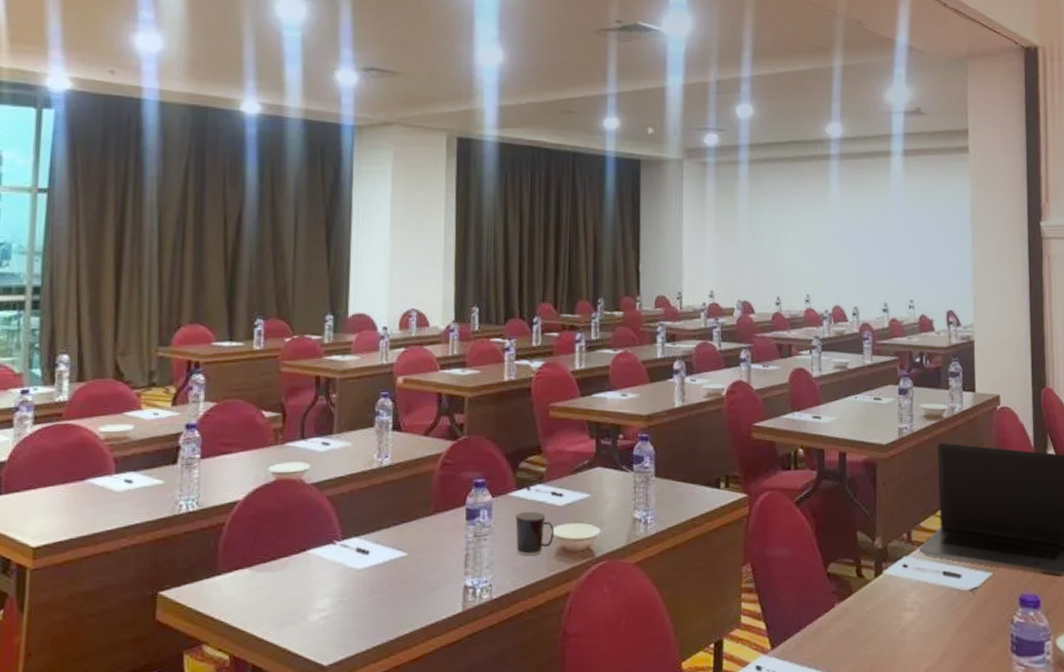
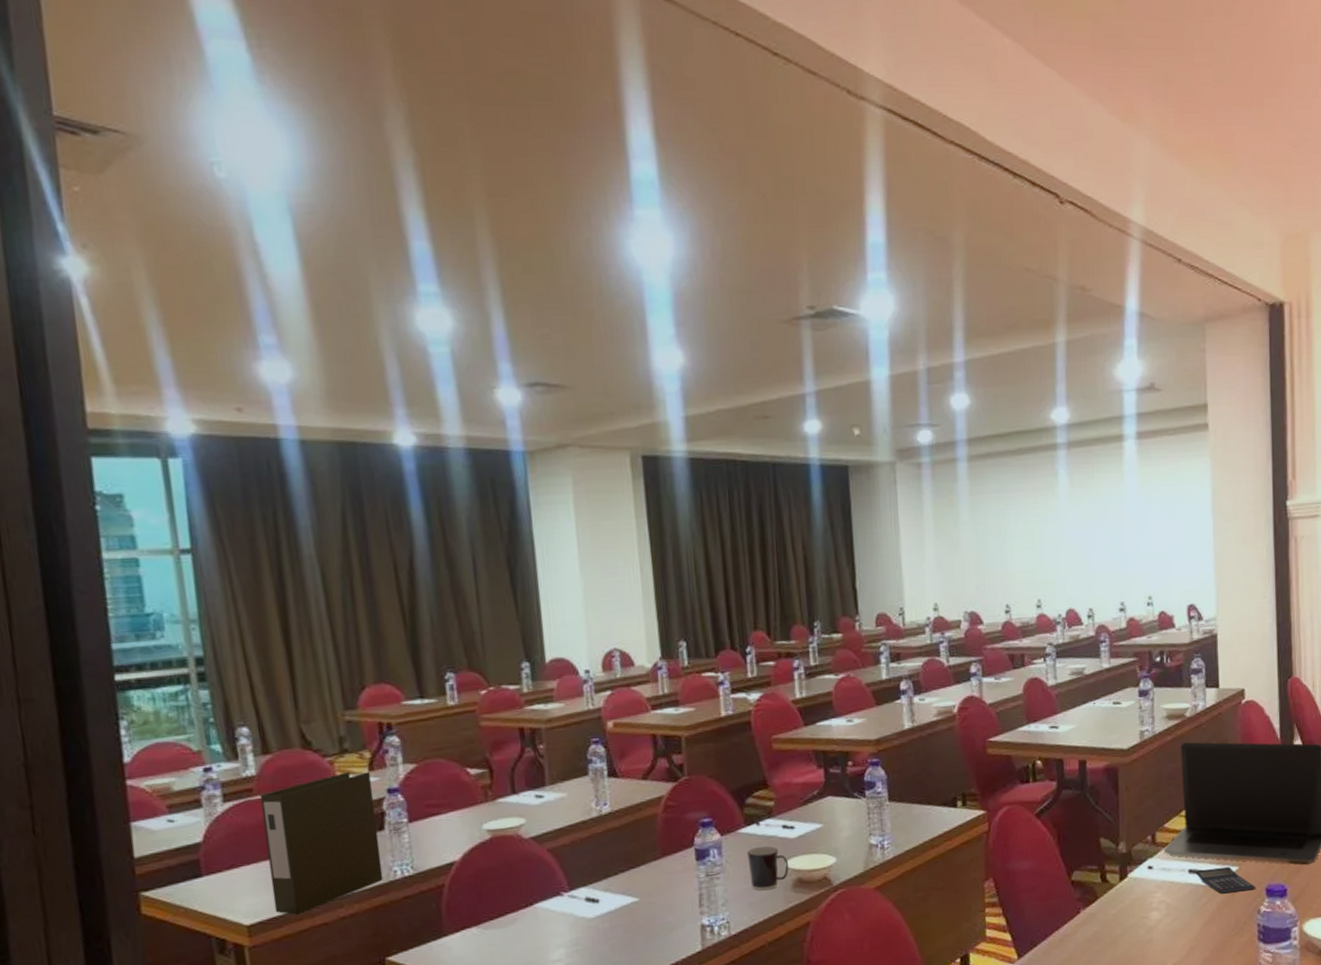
binder: none [62,405,173,540] -> present [259,772,384,914]
calculator: none [949,571,1009,600] -> present [1194,866,1255,894]

